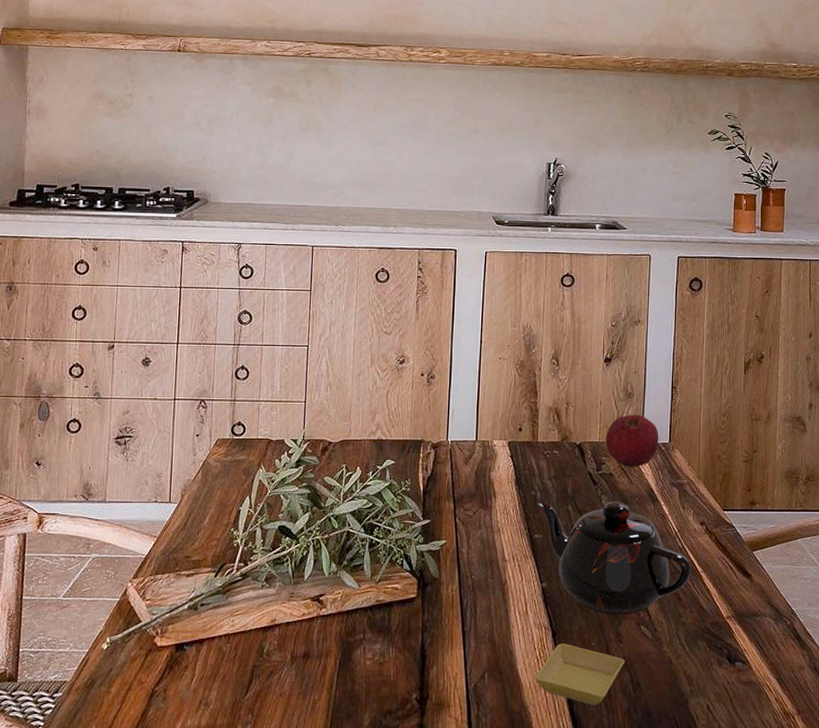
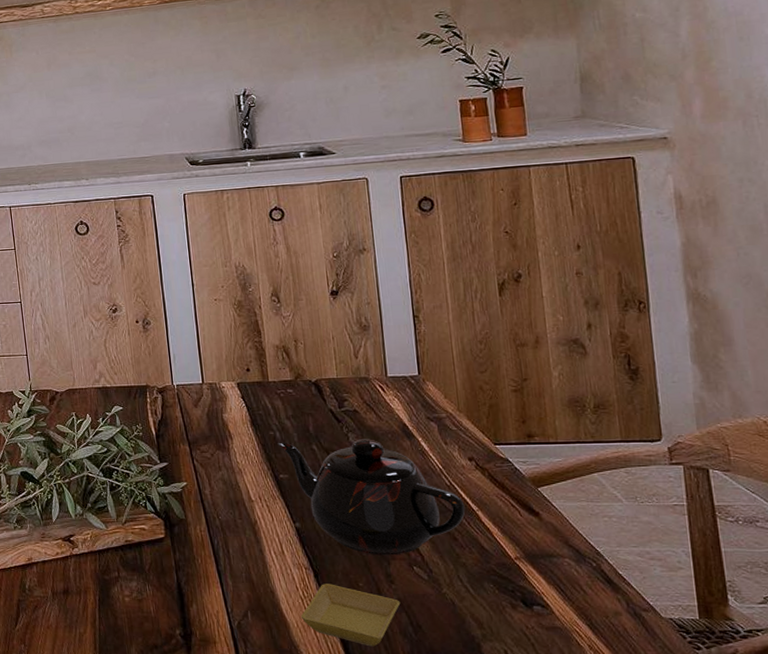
fruit: present [605,414,659,467] -> none [343,347,407,403]

